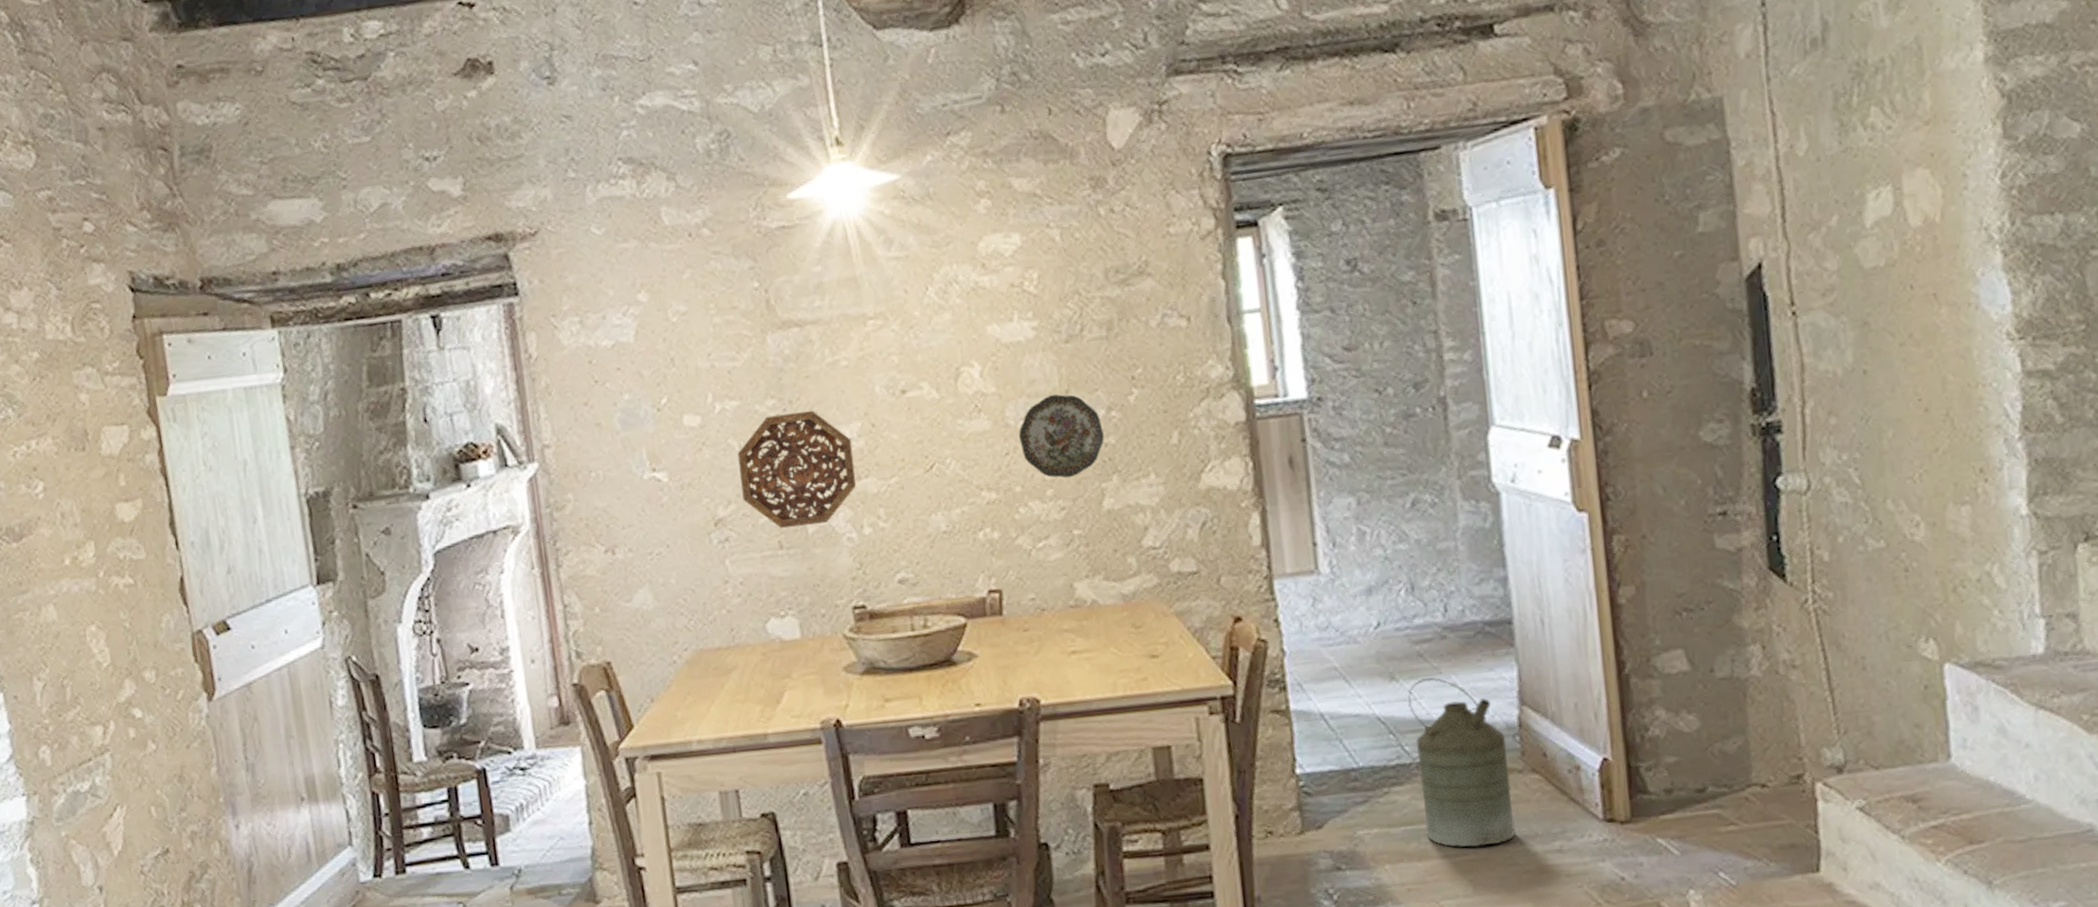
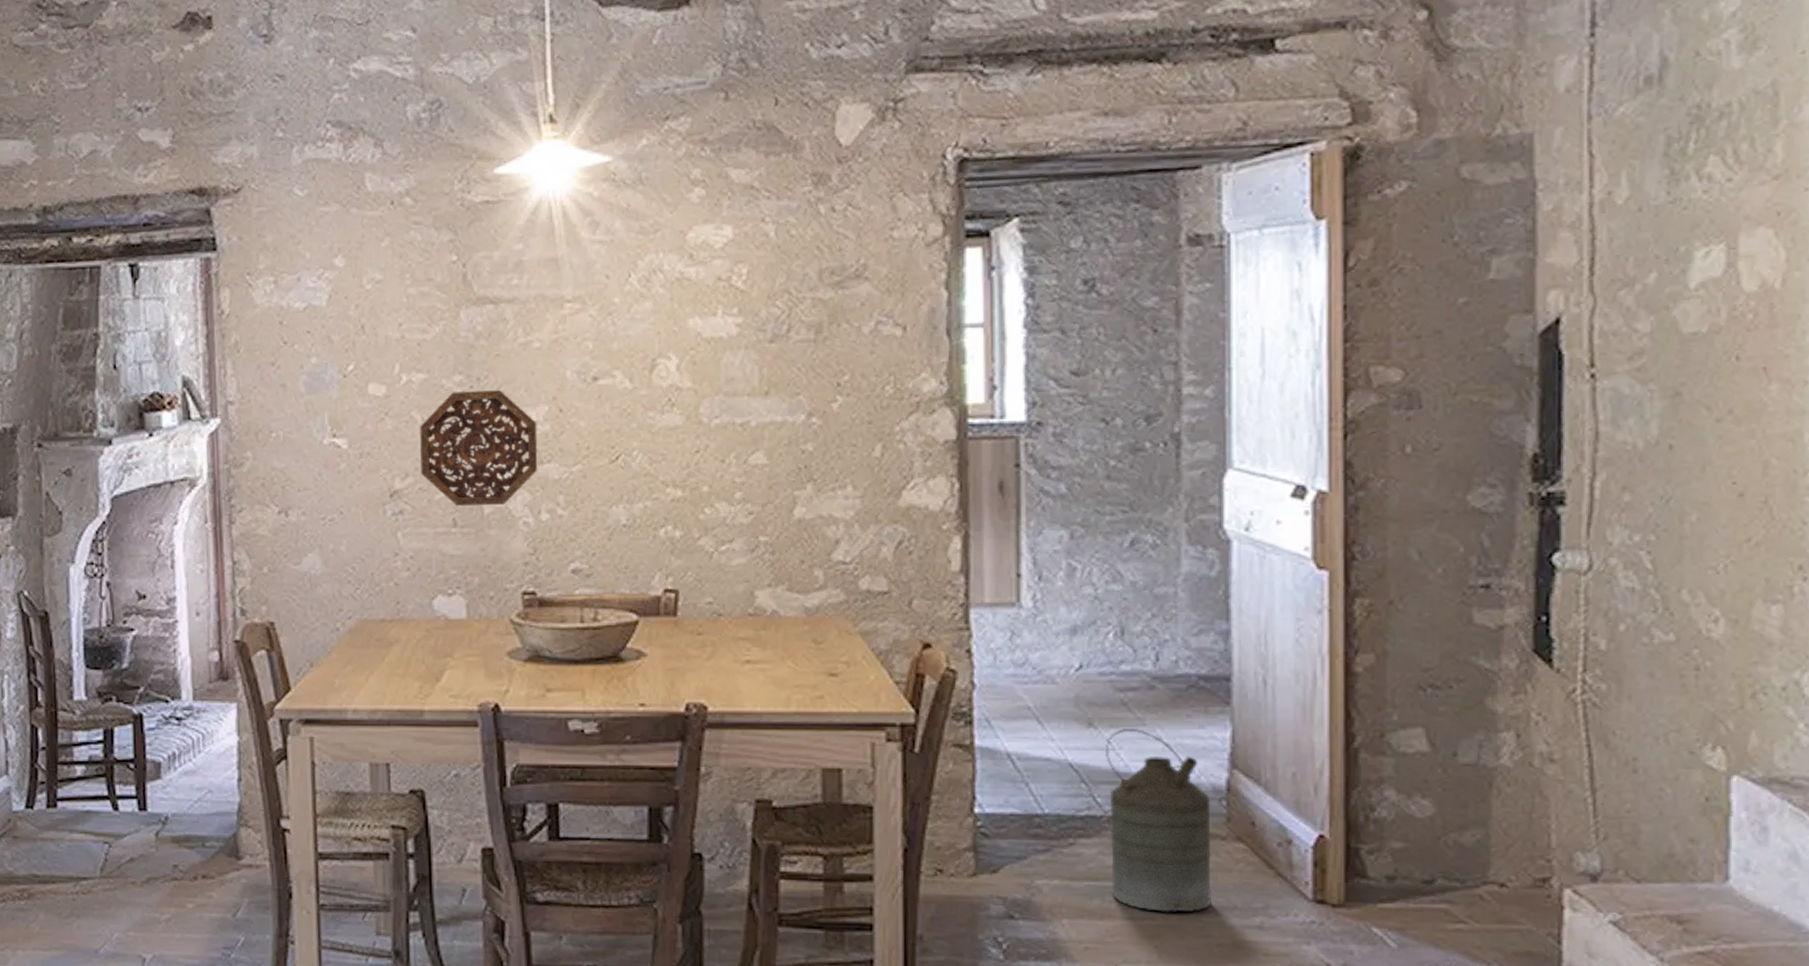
decorative plate: present [1019,394,1104,478] -> none [712,395,802,482]

